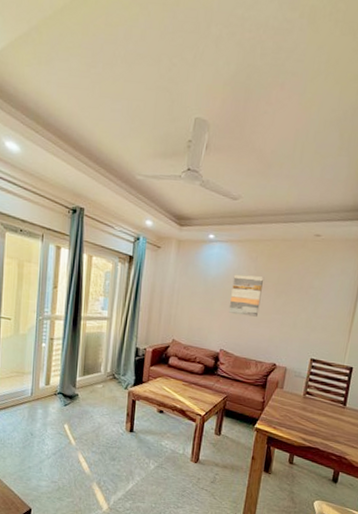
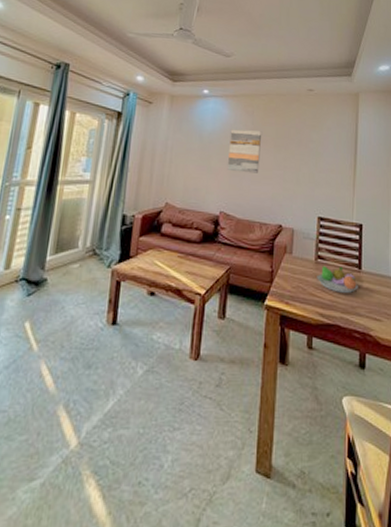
fruit bowl: none [303,400,341,424] -> present [317,265,358,293]

